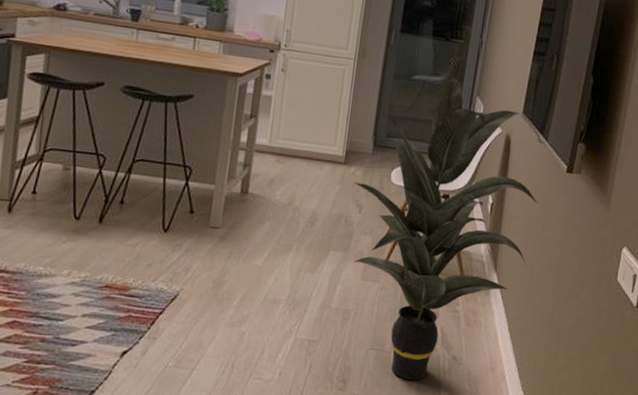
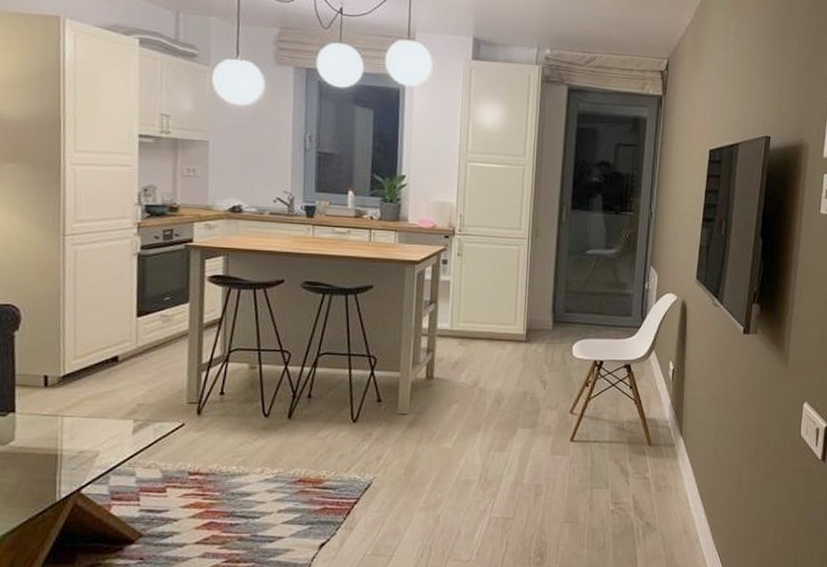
indoor plant: present [353,78,539,381] -> none [537,250,719,550]

